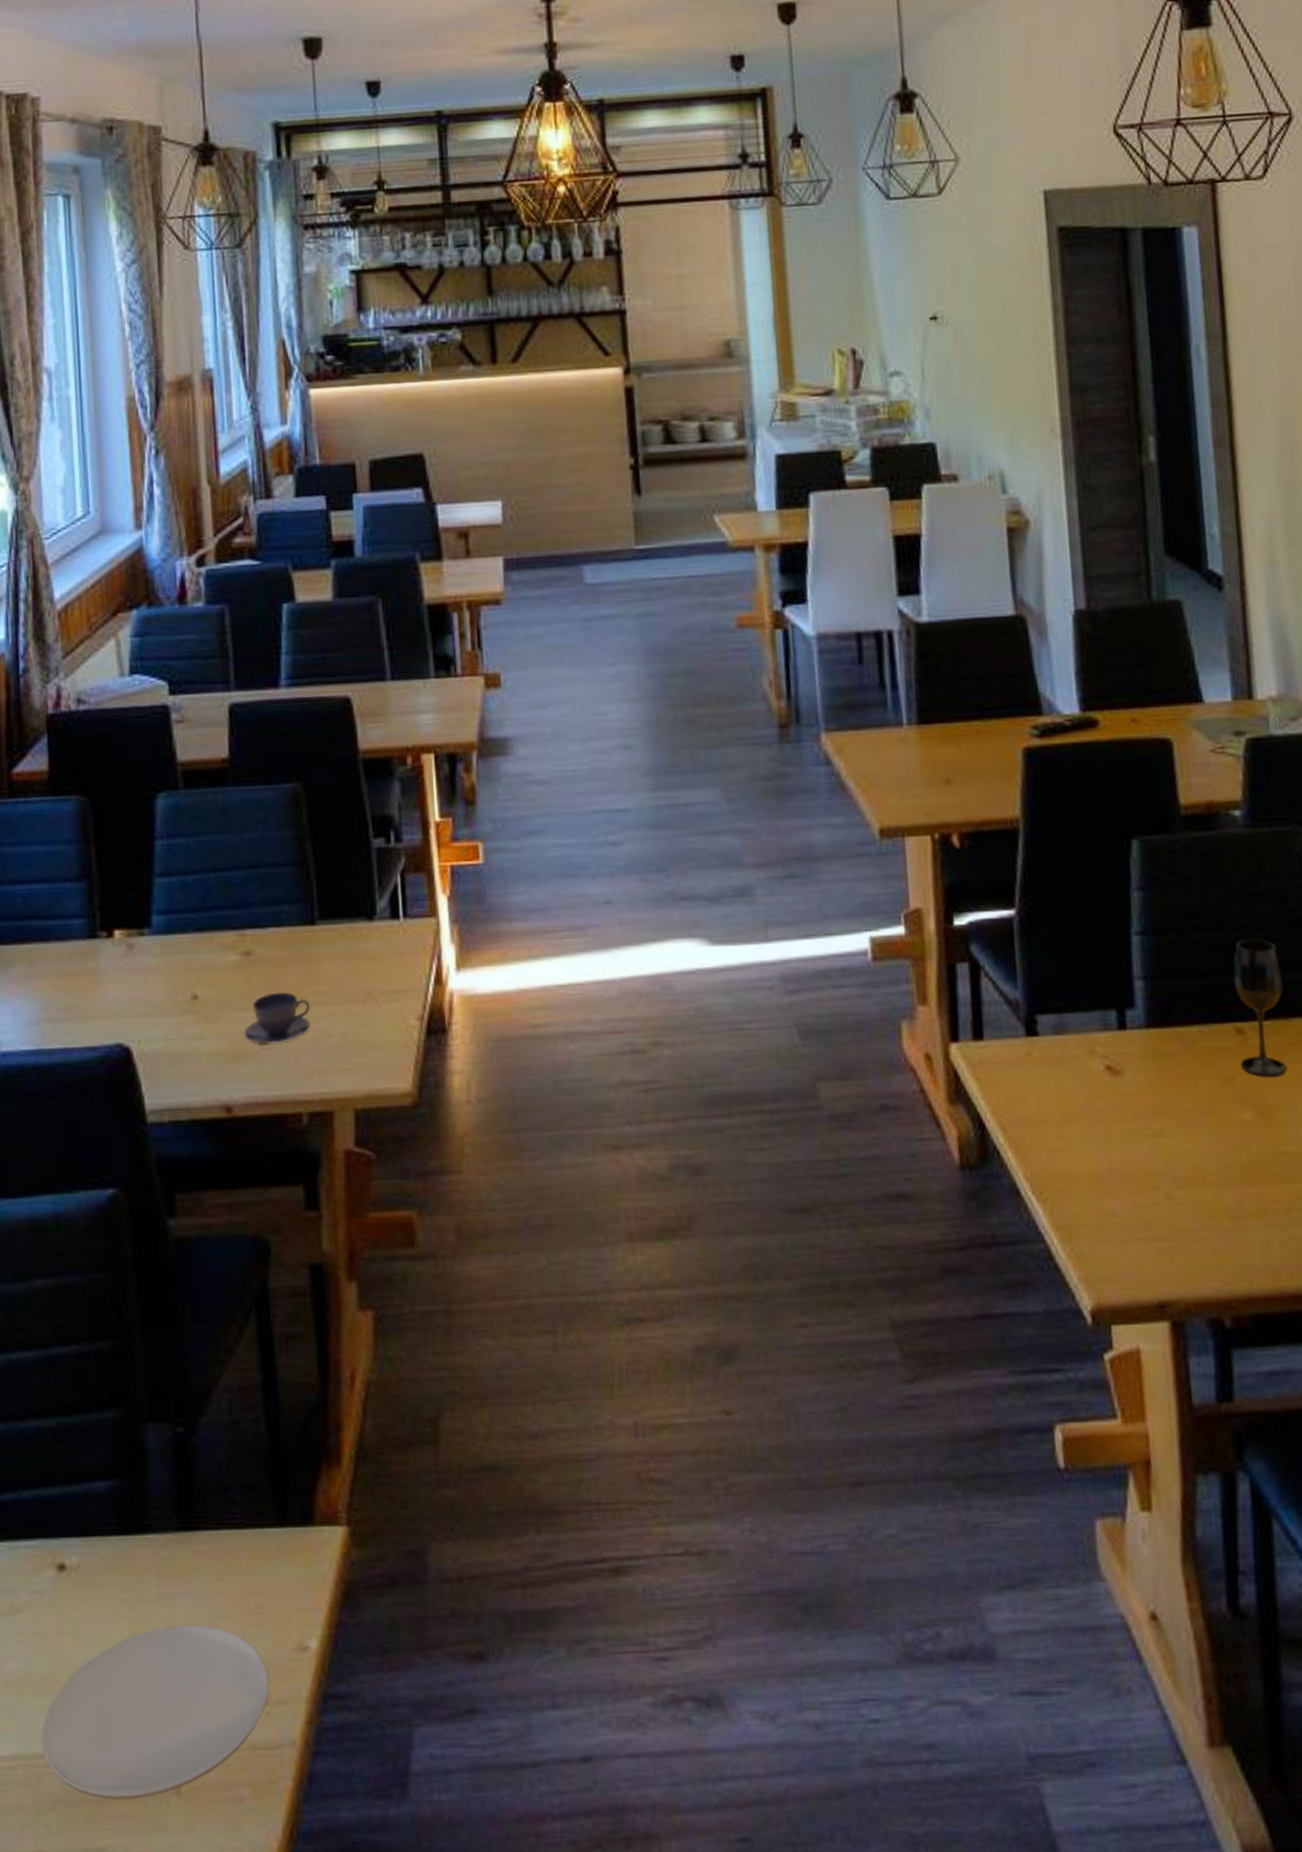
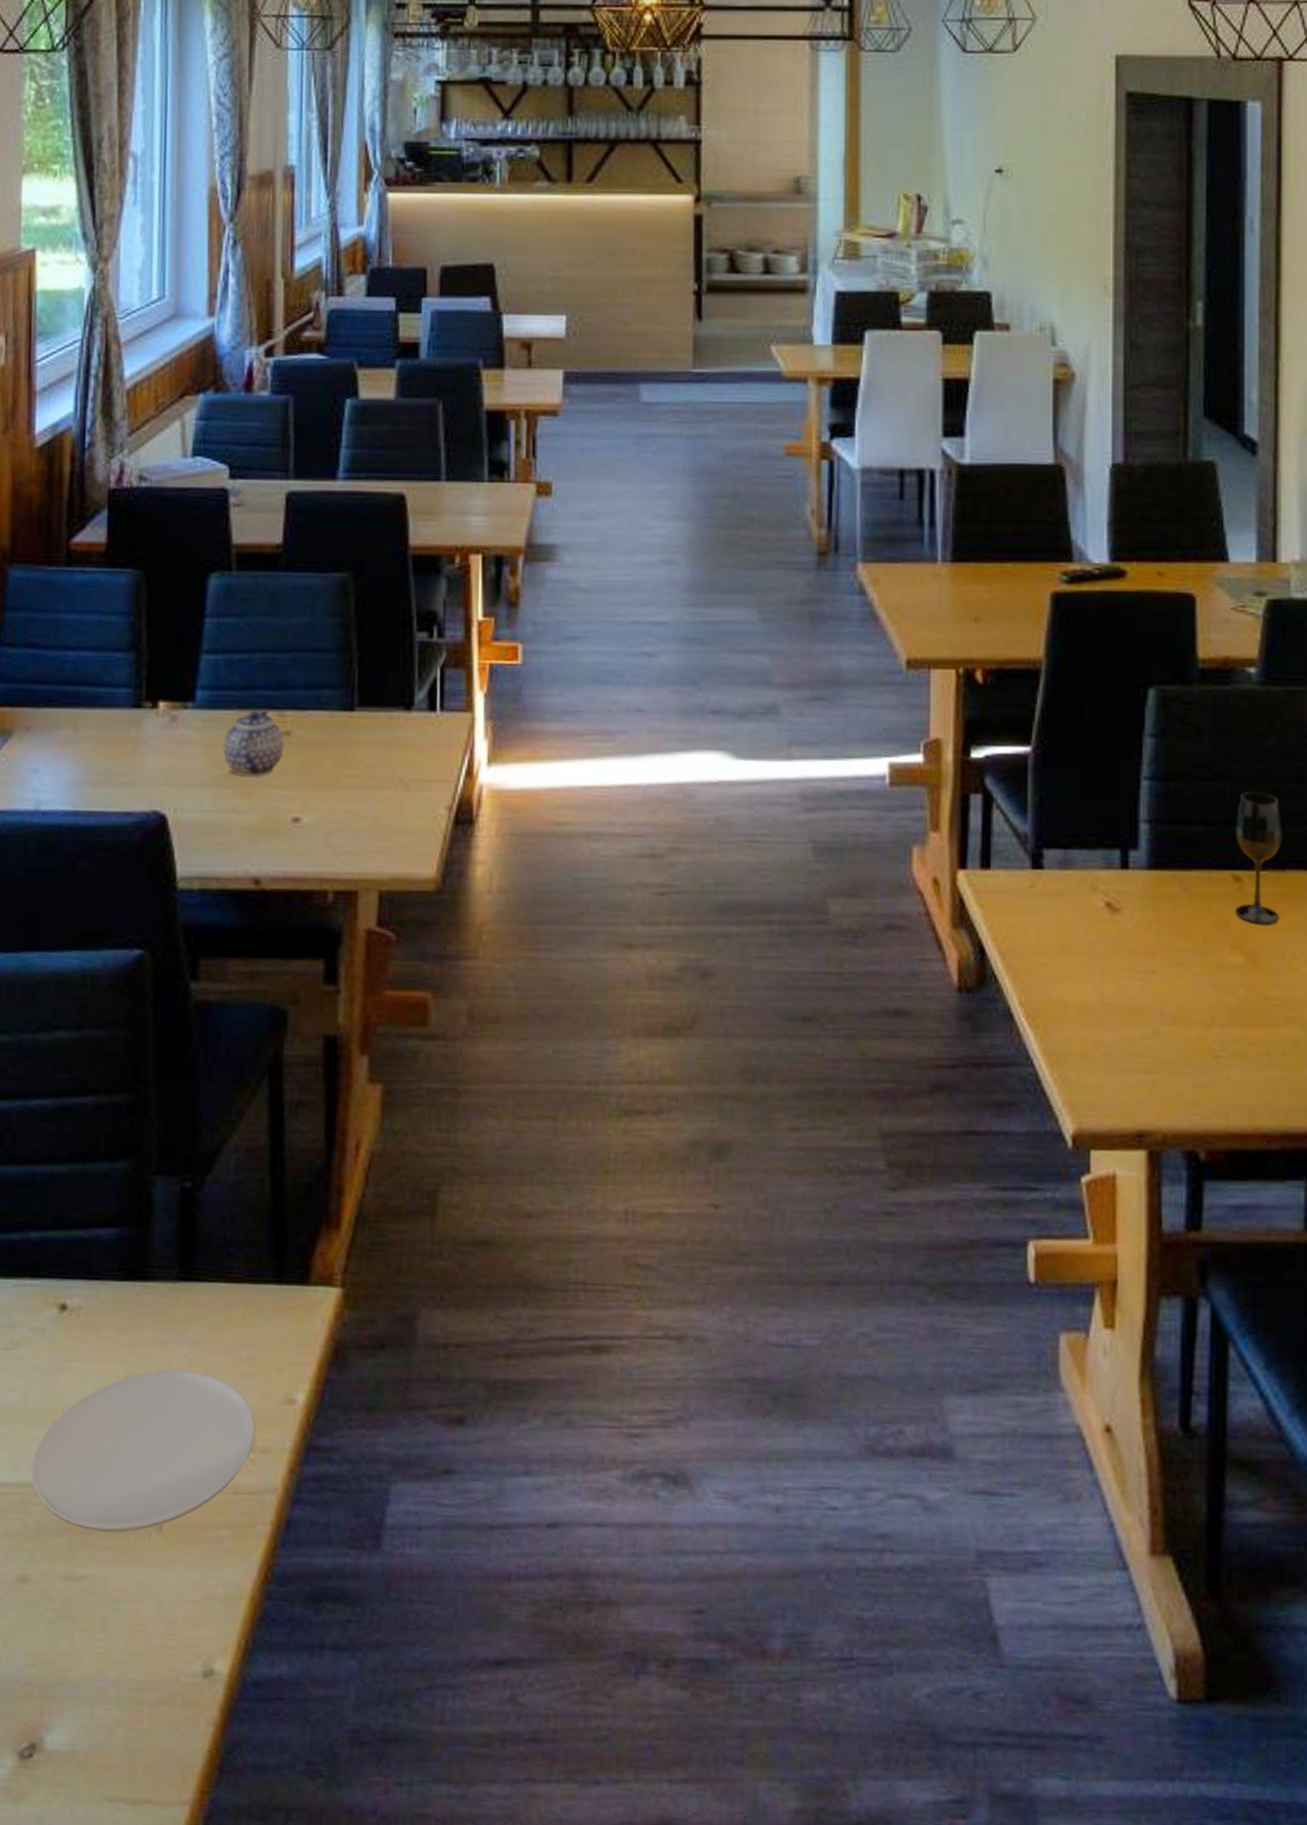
teapot: none [183,930,247,1001] -> present [223,709,285,777]
teacup: present [244,992,311,1043] -> none [277,773,344,821]

